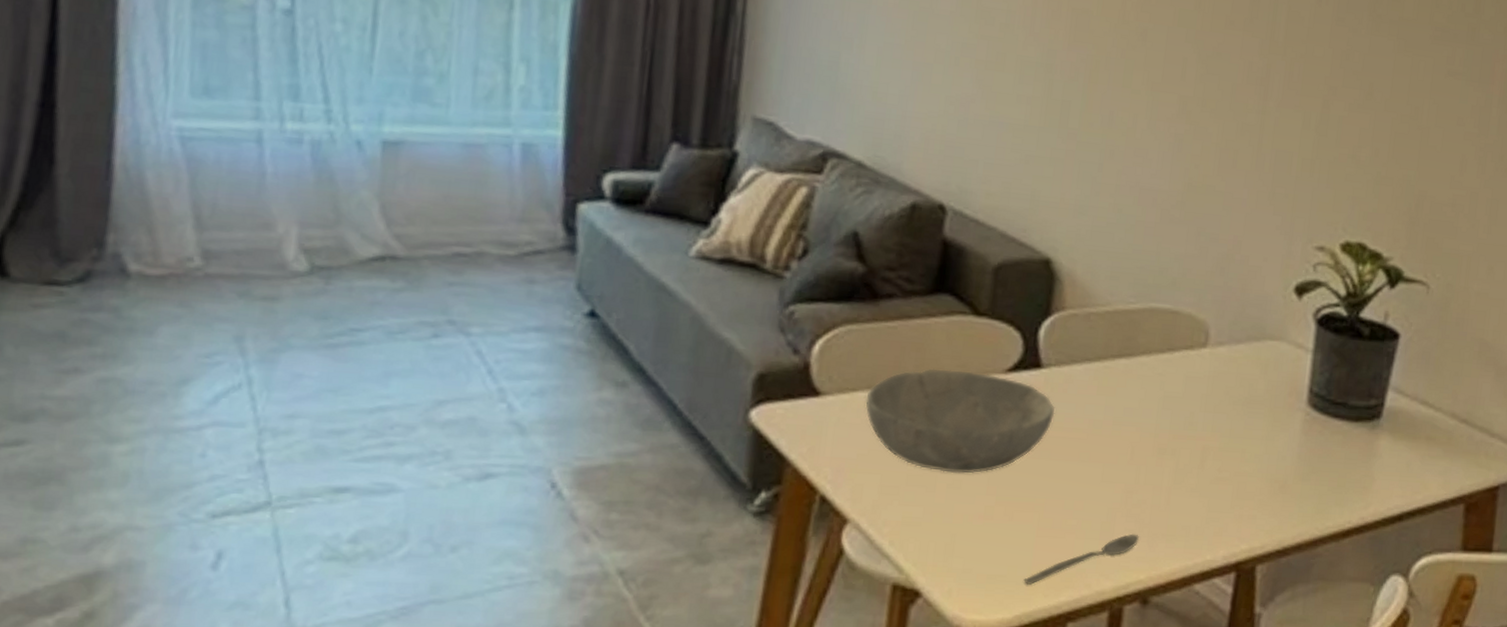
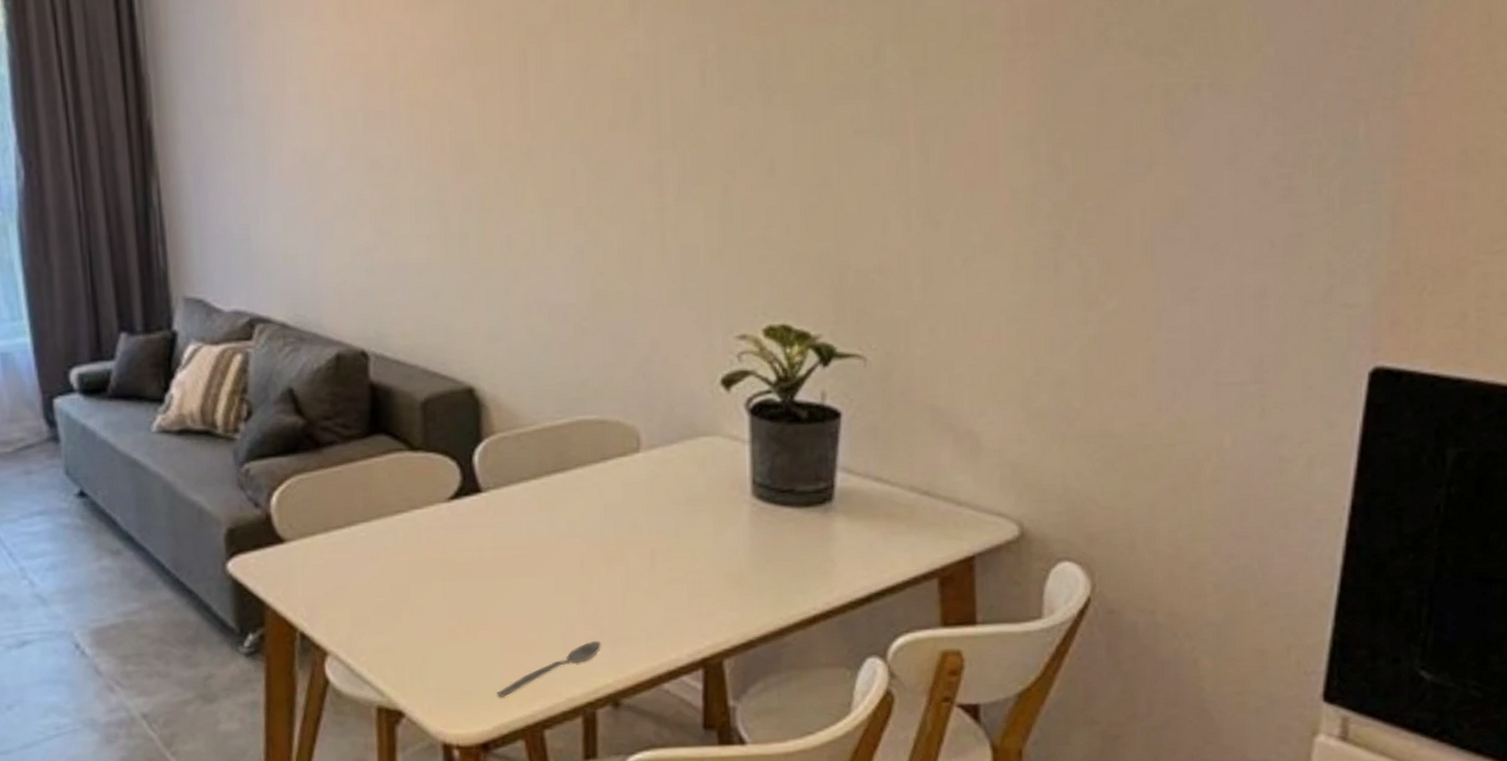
bowl: present [865,368,1055,474] -> none [325,504,501,600]

